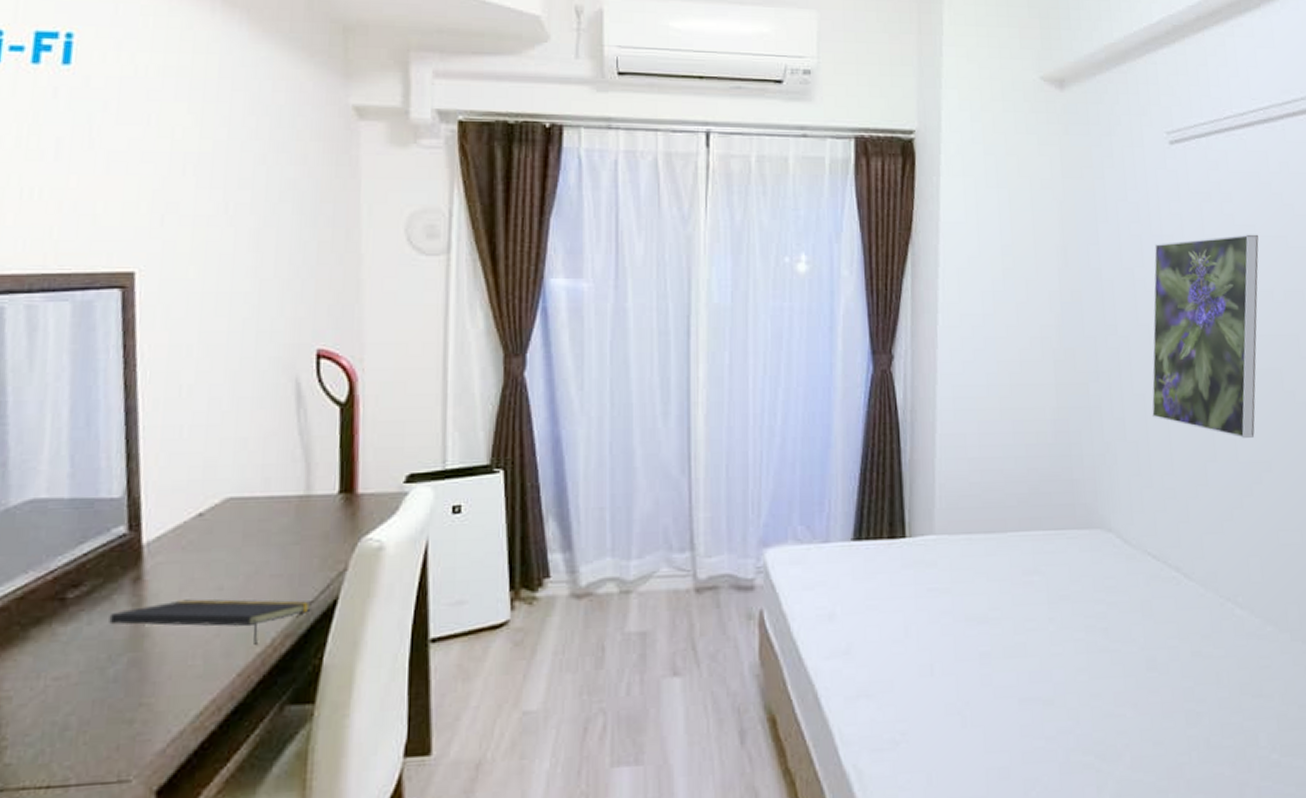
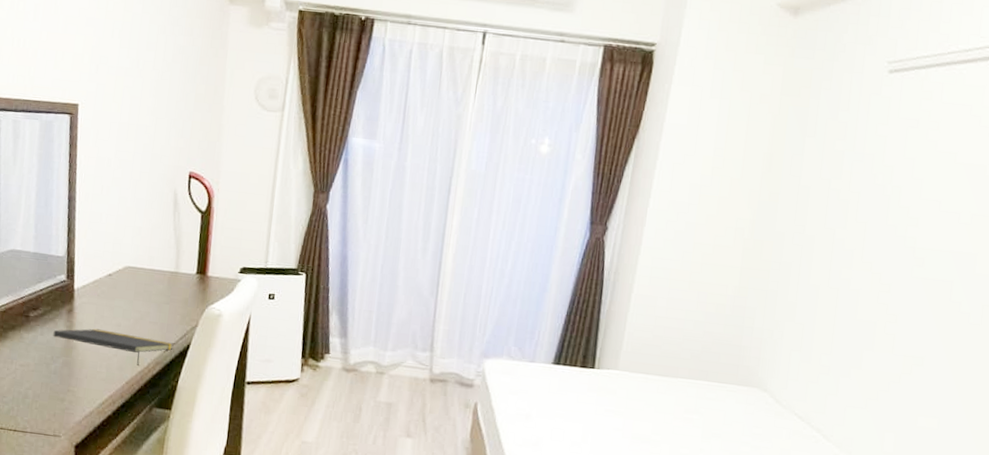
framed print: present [1152,234,1259,438] -> none [822,160,958,336]

